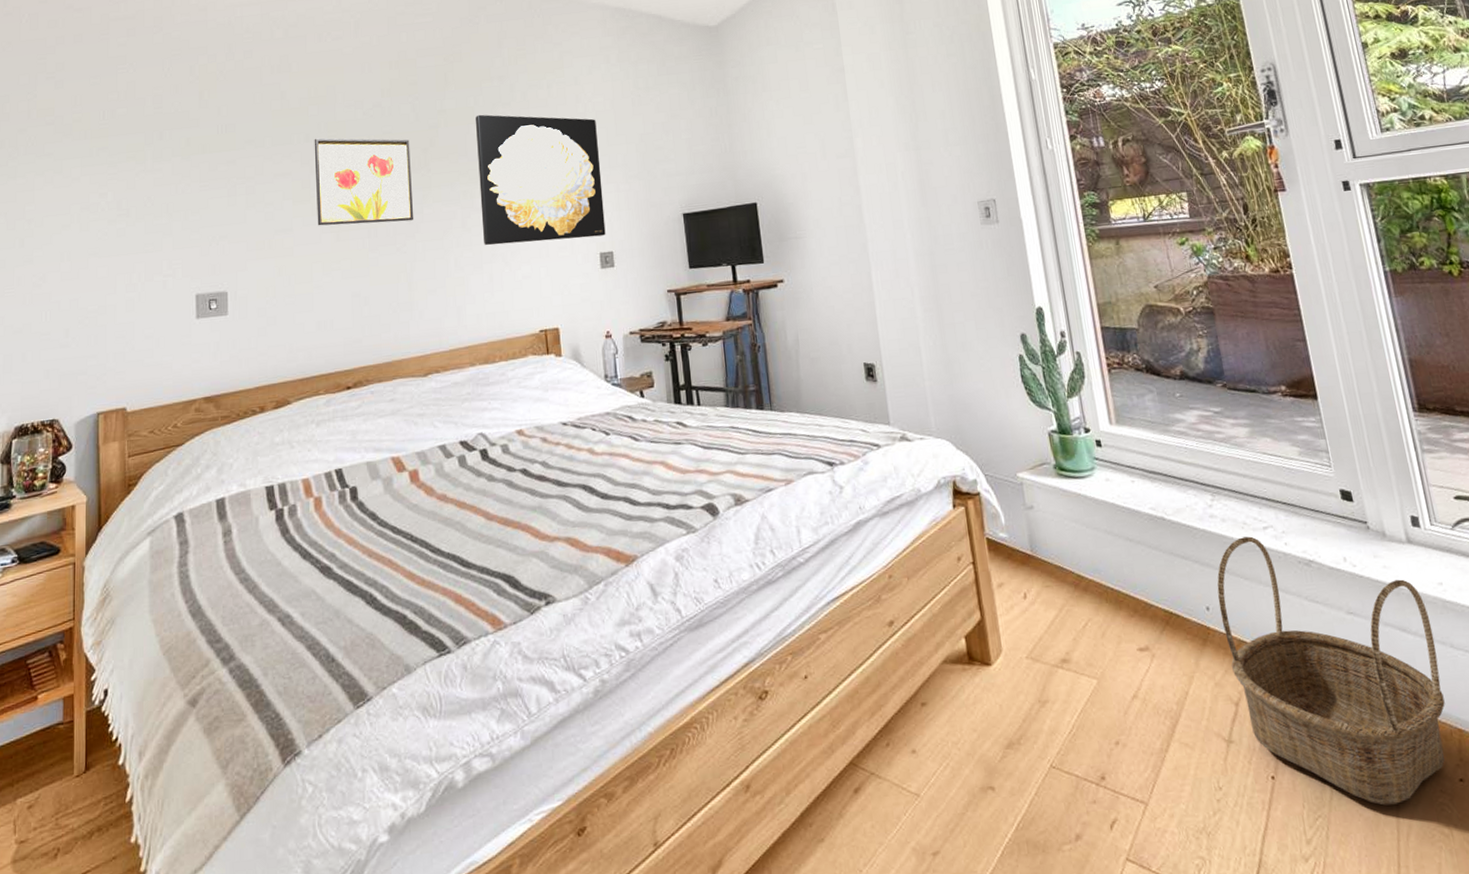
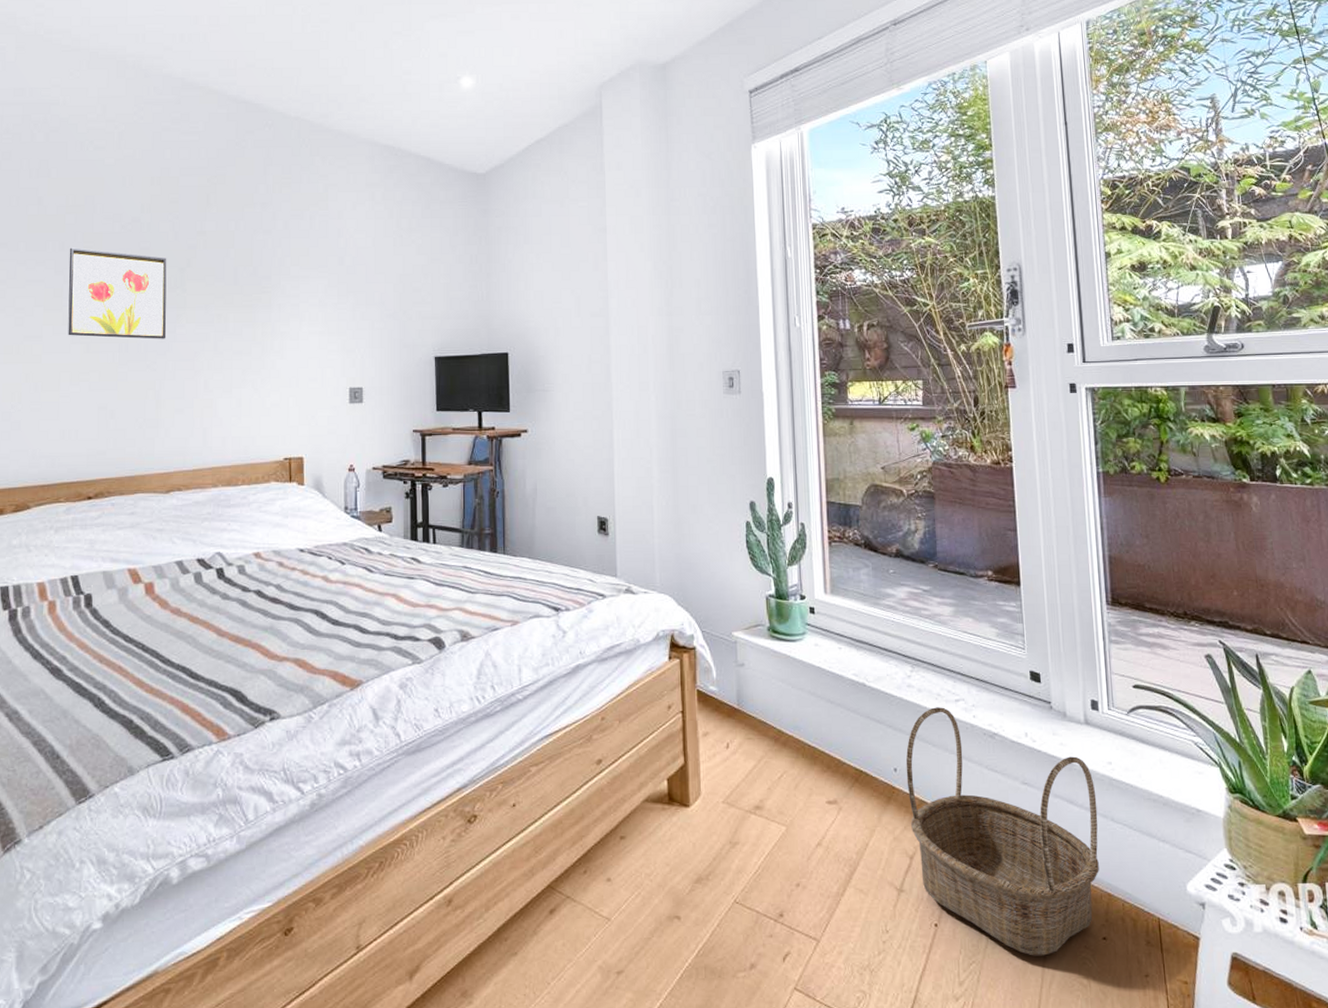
wall art: present [476,114,606,246] -> none [234,239,357,372]

